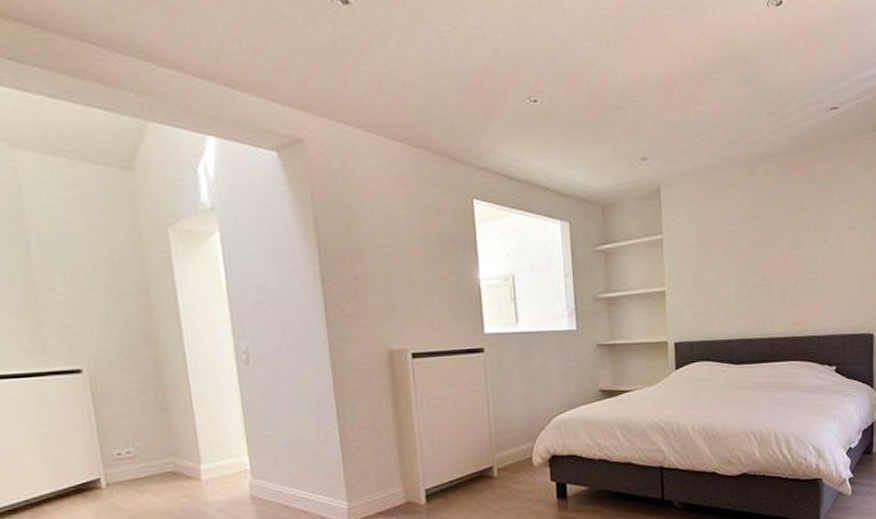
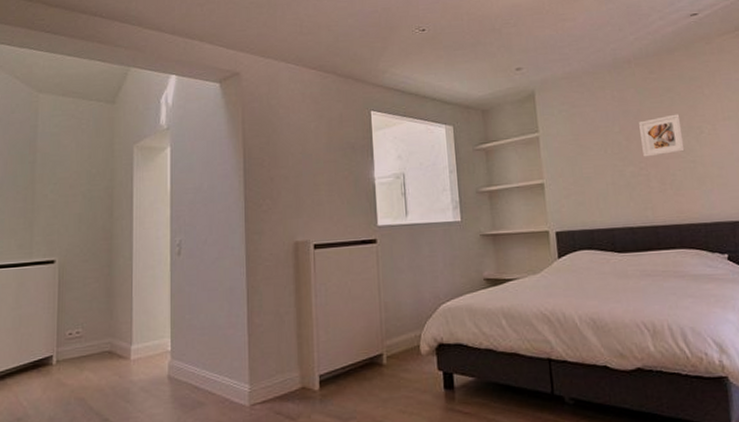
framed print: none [766,221,808,266] -> present [639,114,685,157]

